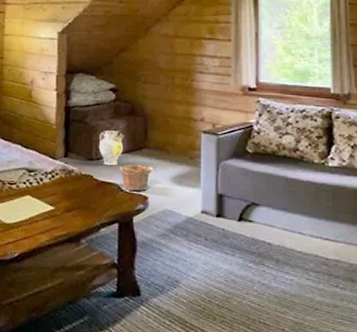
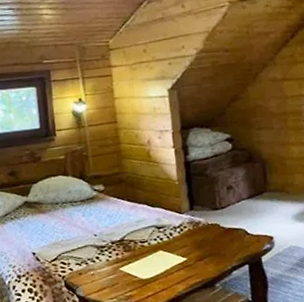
ceramic jug: present [98,130,124,166] -> none [221,179,245,213]
clay pot: present [119,164,154,191] -> none [243,207,276,233]

